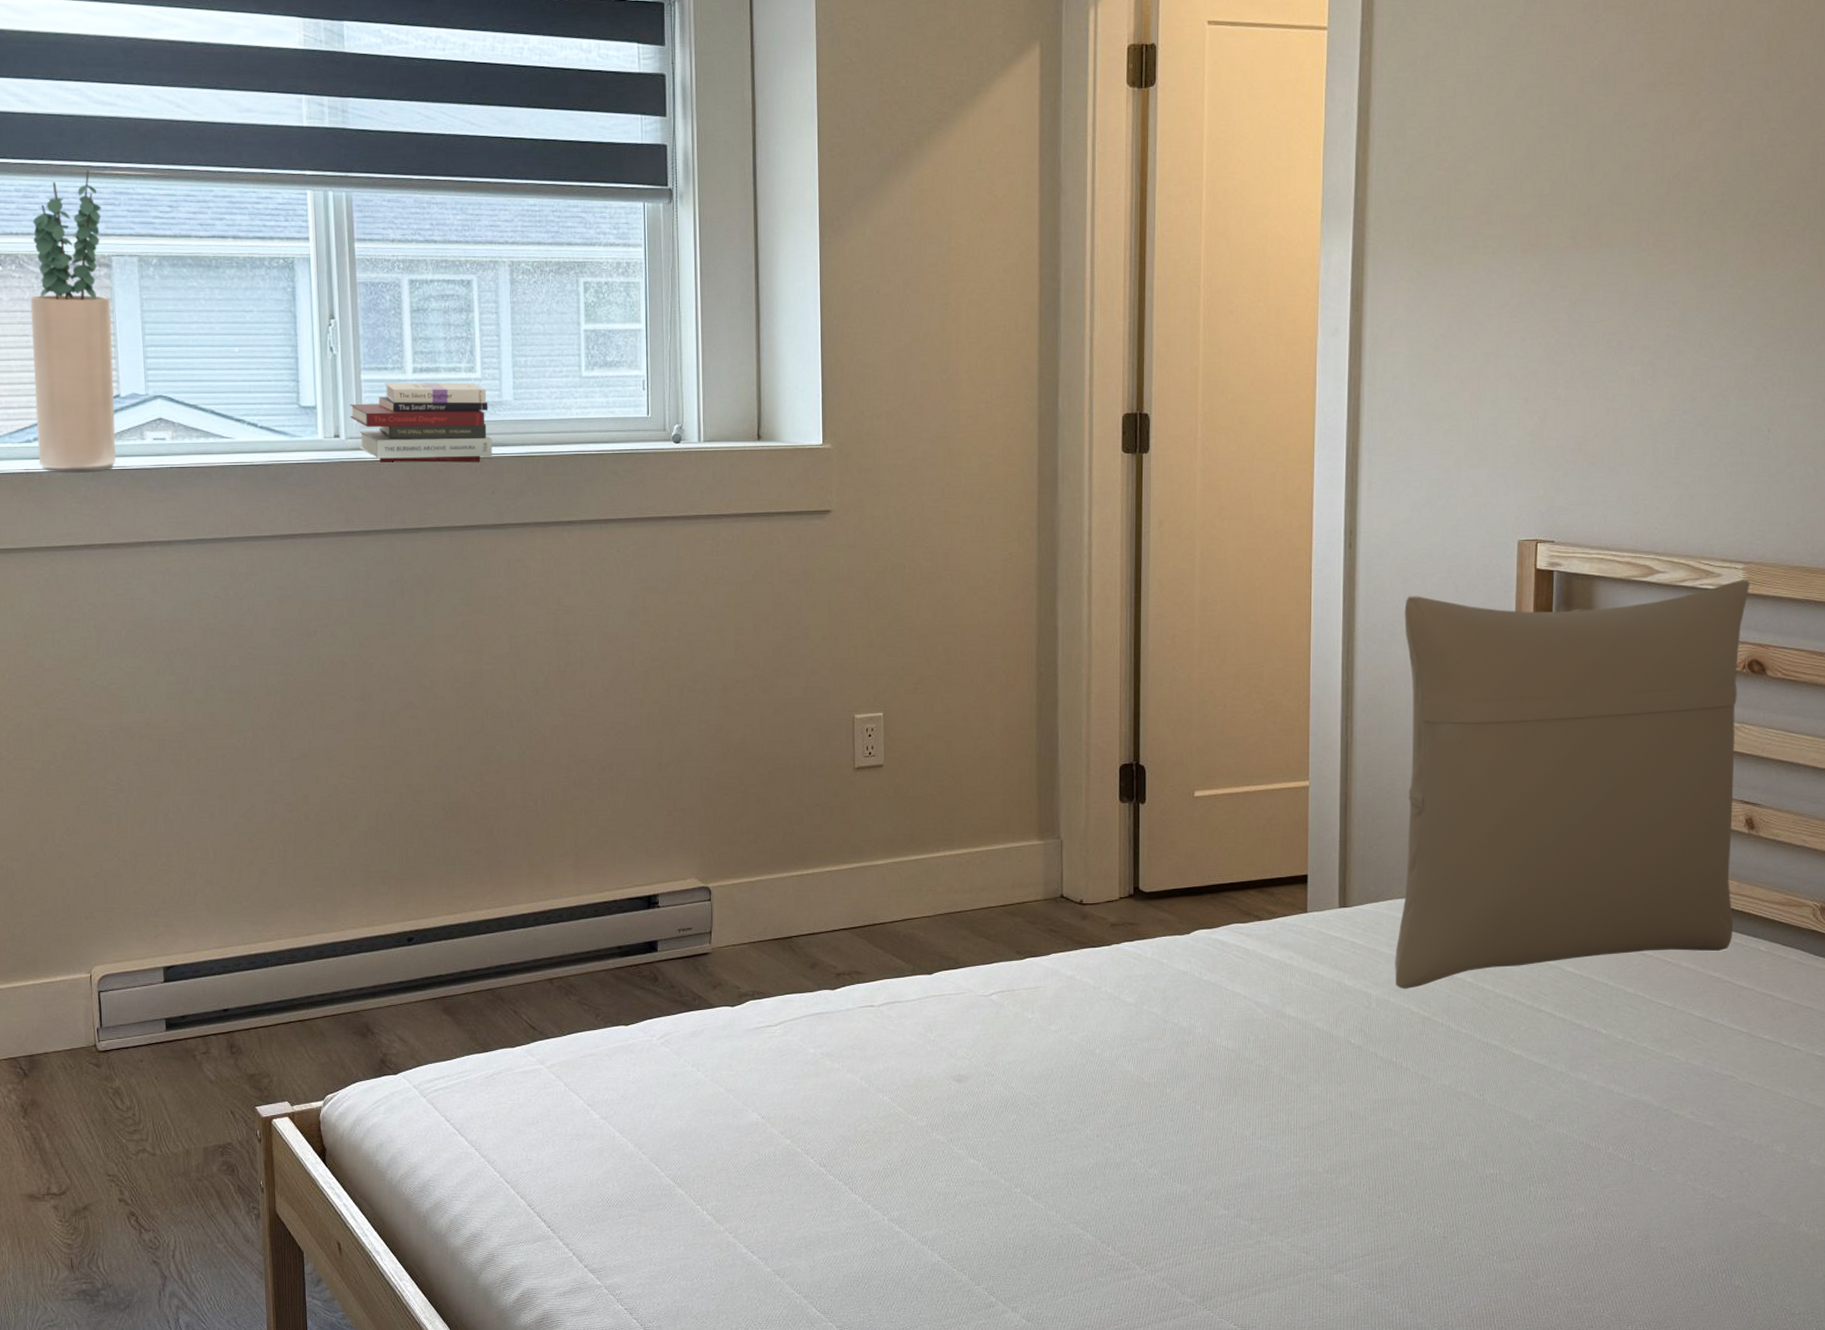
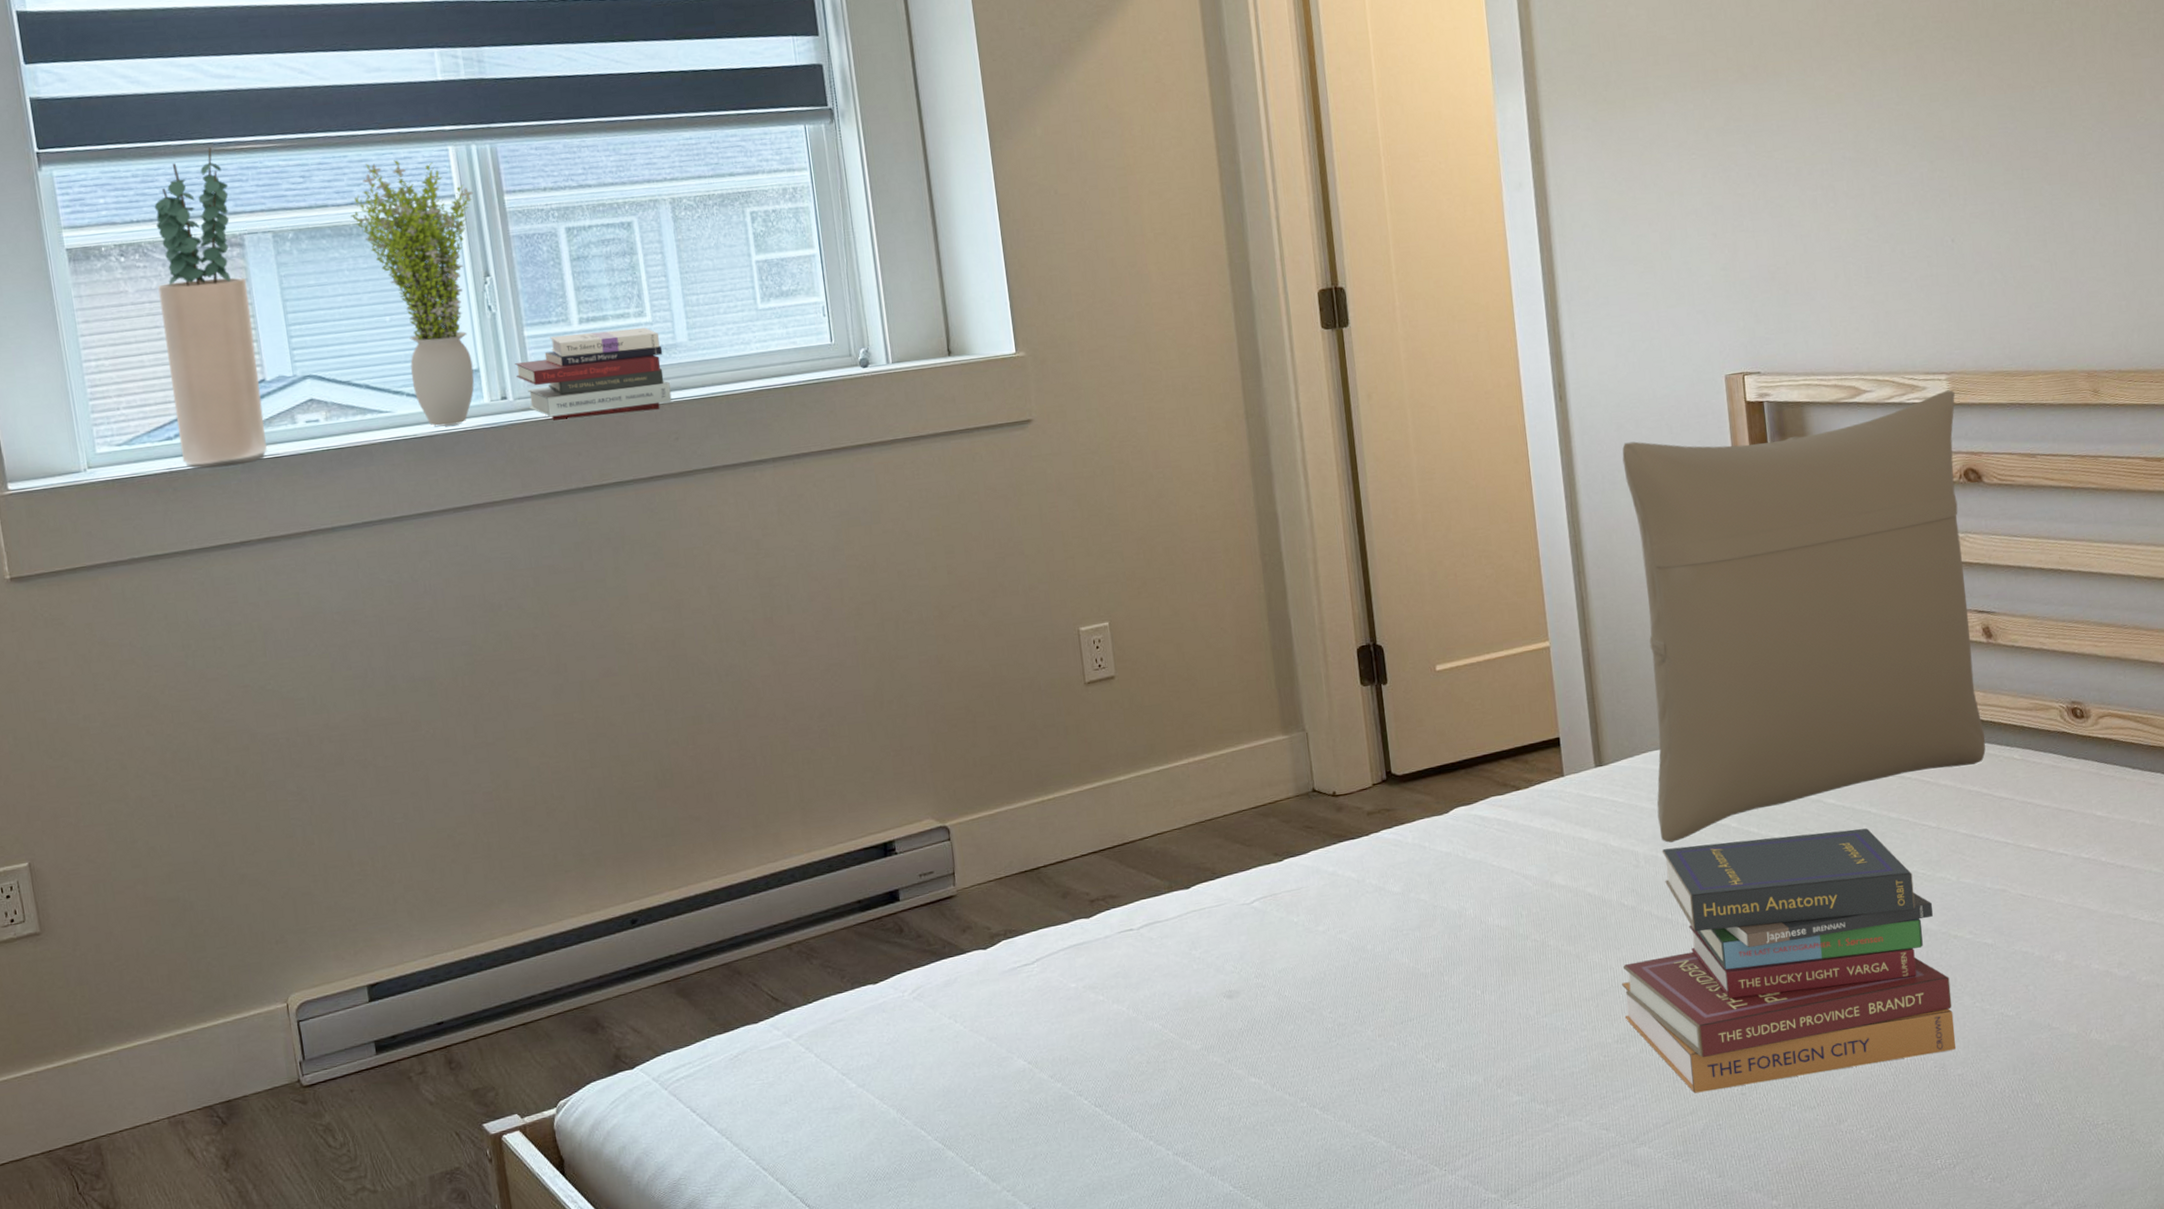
potted plant: none [211,199,326,457] -> present [351,160,475,427]
books: none [1337,994,1665,1231] -> present [1622,828,1956,1094]

